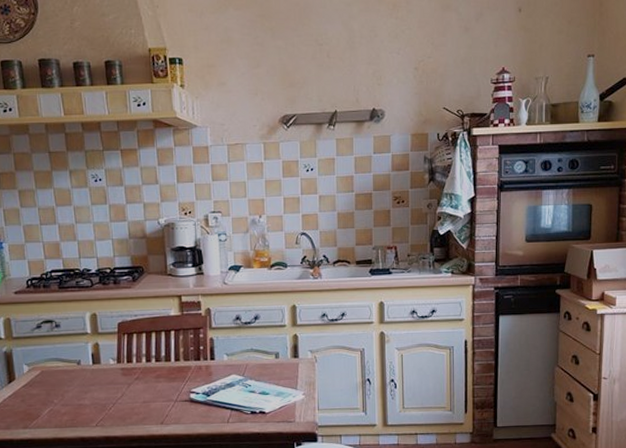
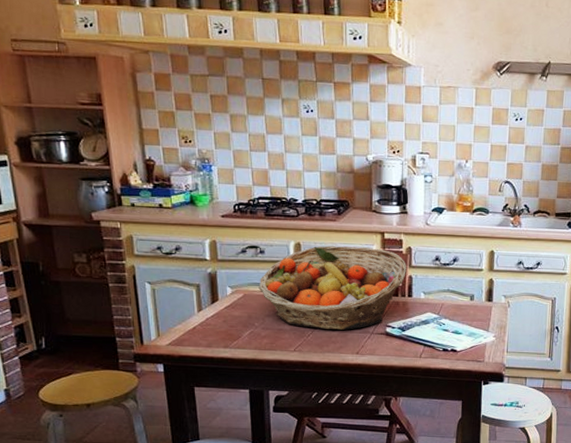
fruit basket: none [55,312,208,402] -> present [258,246,407,330]

